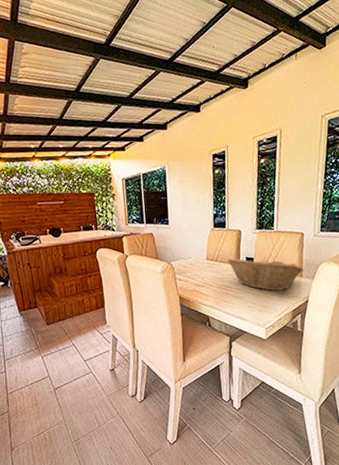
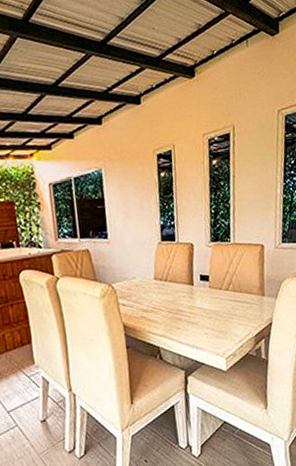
fruit basket: present [227,258,304,291] -> none [179,275,266,314]

